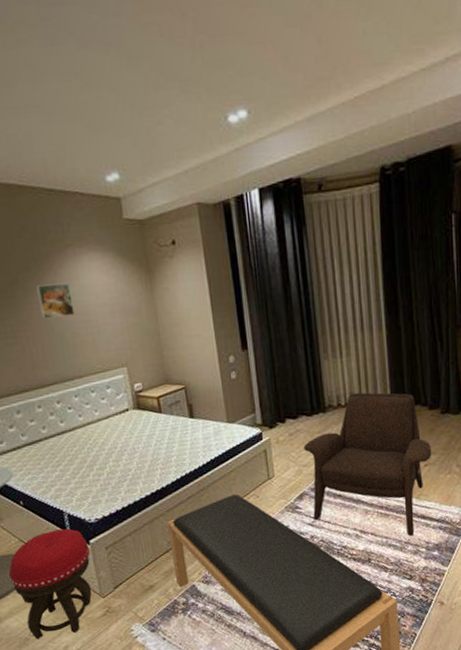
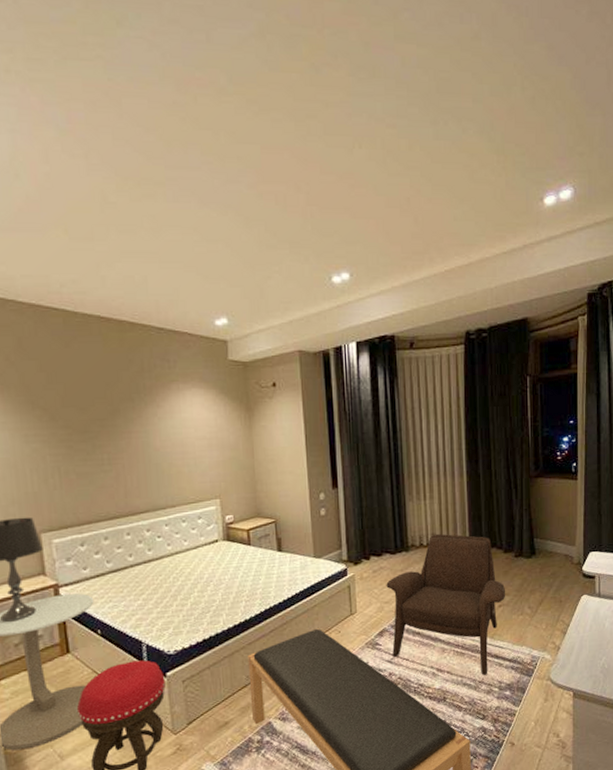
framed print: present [36,283,75,320] -> none [138,415,173,449]

